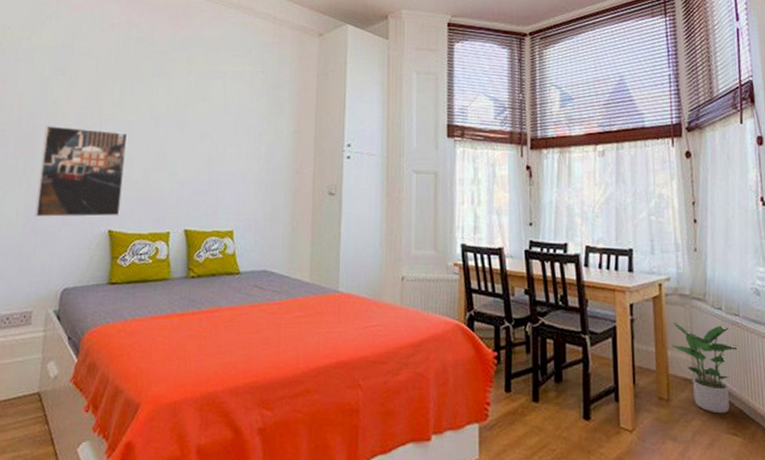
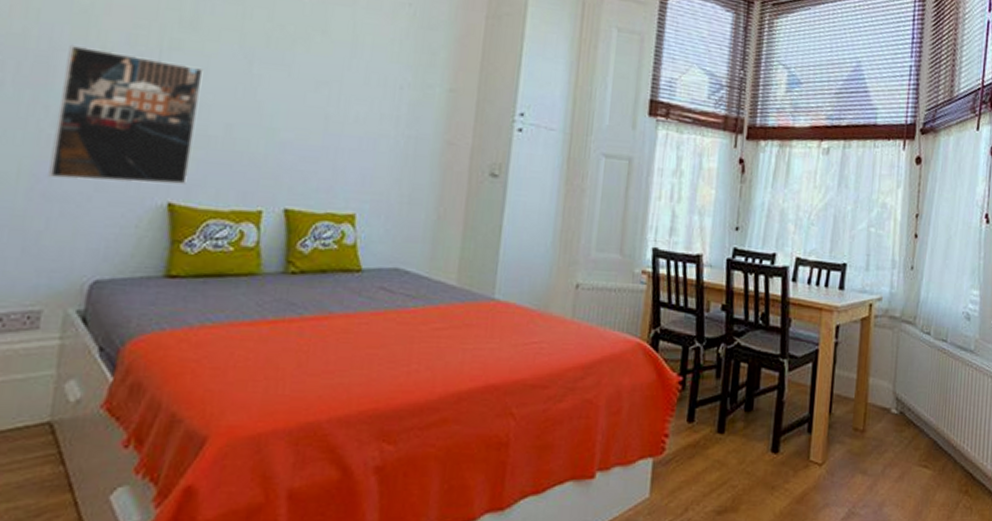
potted plant: present [672,323,738,414] -> none [875,347,941,446]

